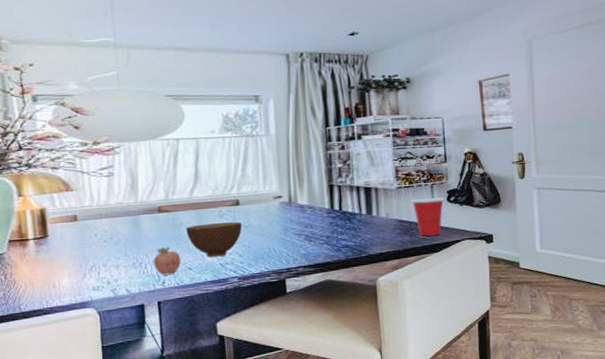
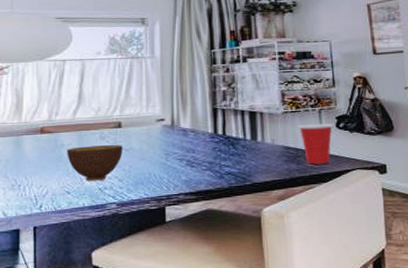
fruit: present [153,246,181,276] -> none [32,168,60,199]

